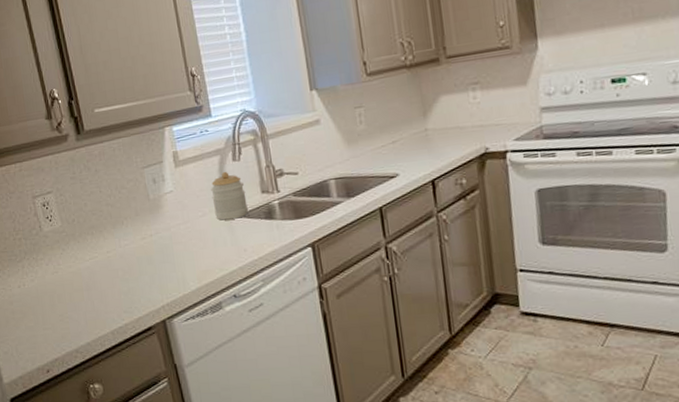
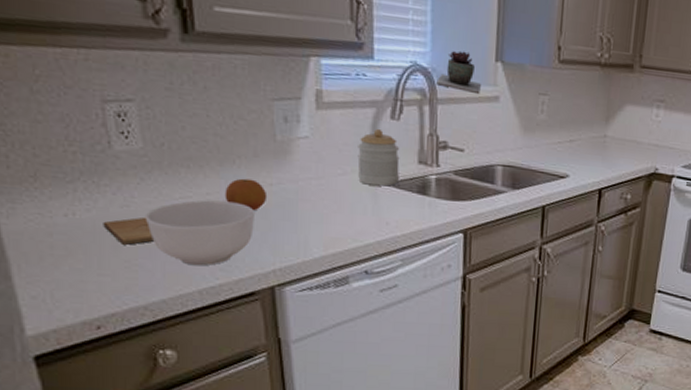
cutting board: none [42,278,76,303] -> present [103,216,153,245]
bowl: none [68,255,144,312] -> present [145,200,254,266]
fruit: none [119,234,150,260] -> present [225,178,268,211]
succulent plant: none [264,89,303,124] -> present [436,50,481,95]

